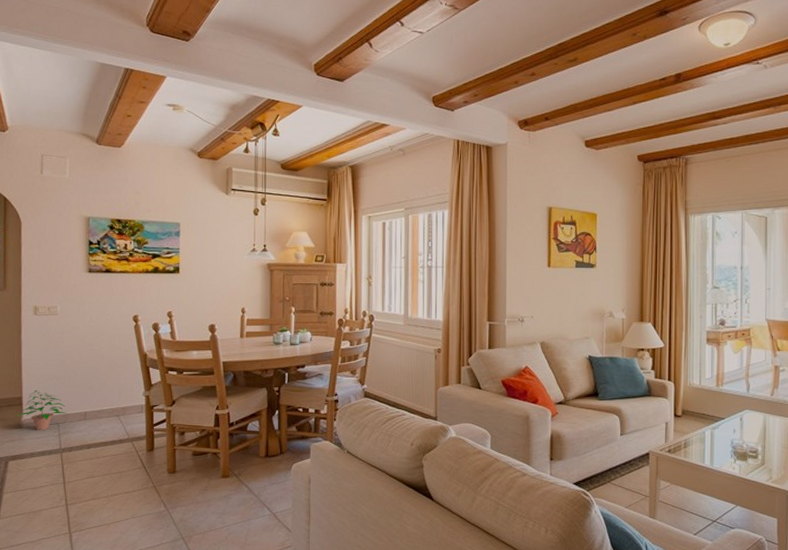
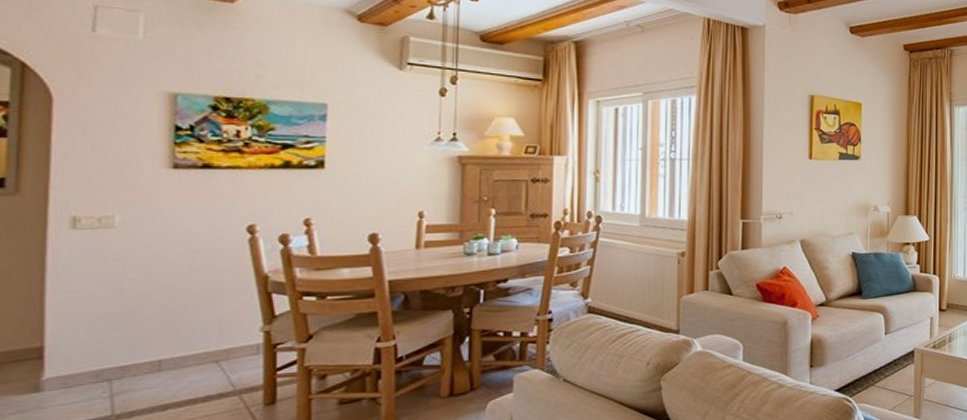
potted plant: present [15,390,70,430] -> none [29,335,131,393]

